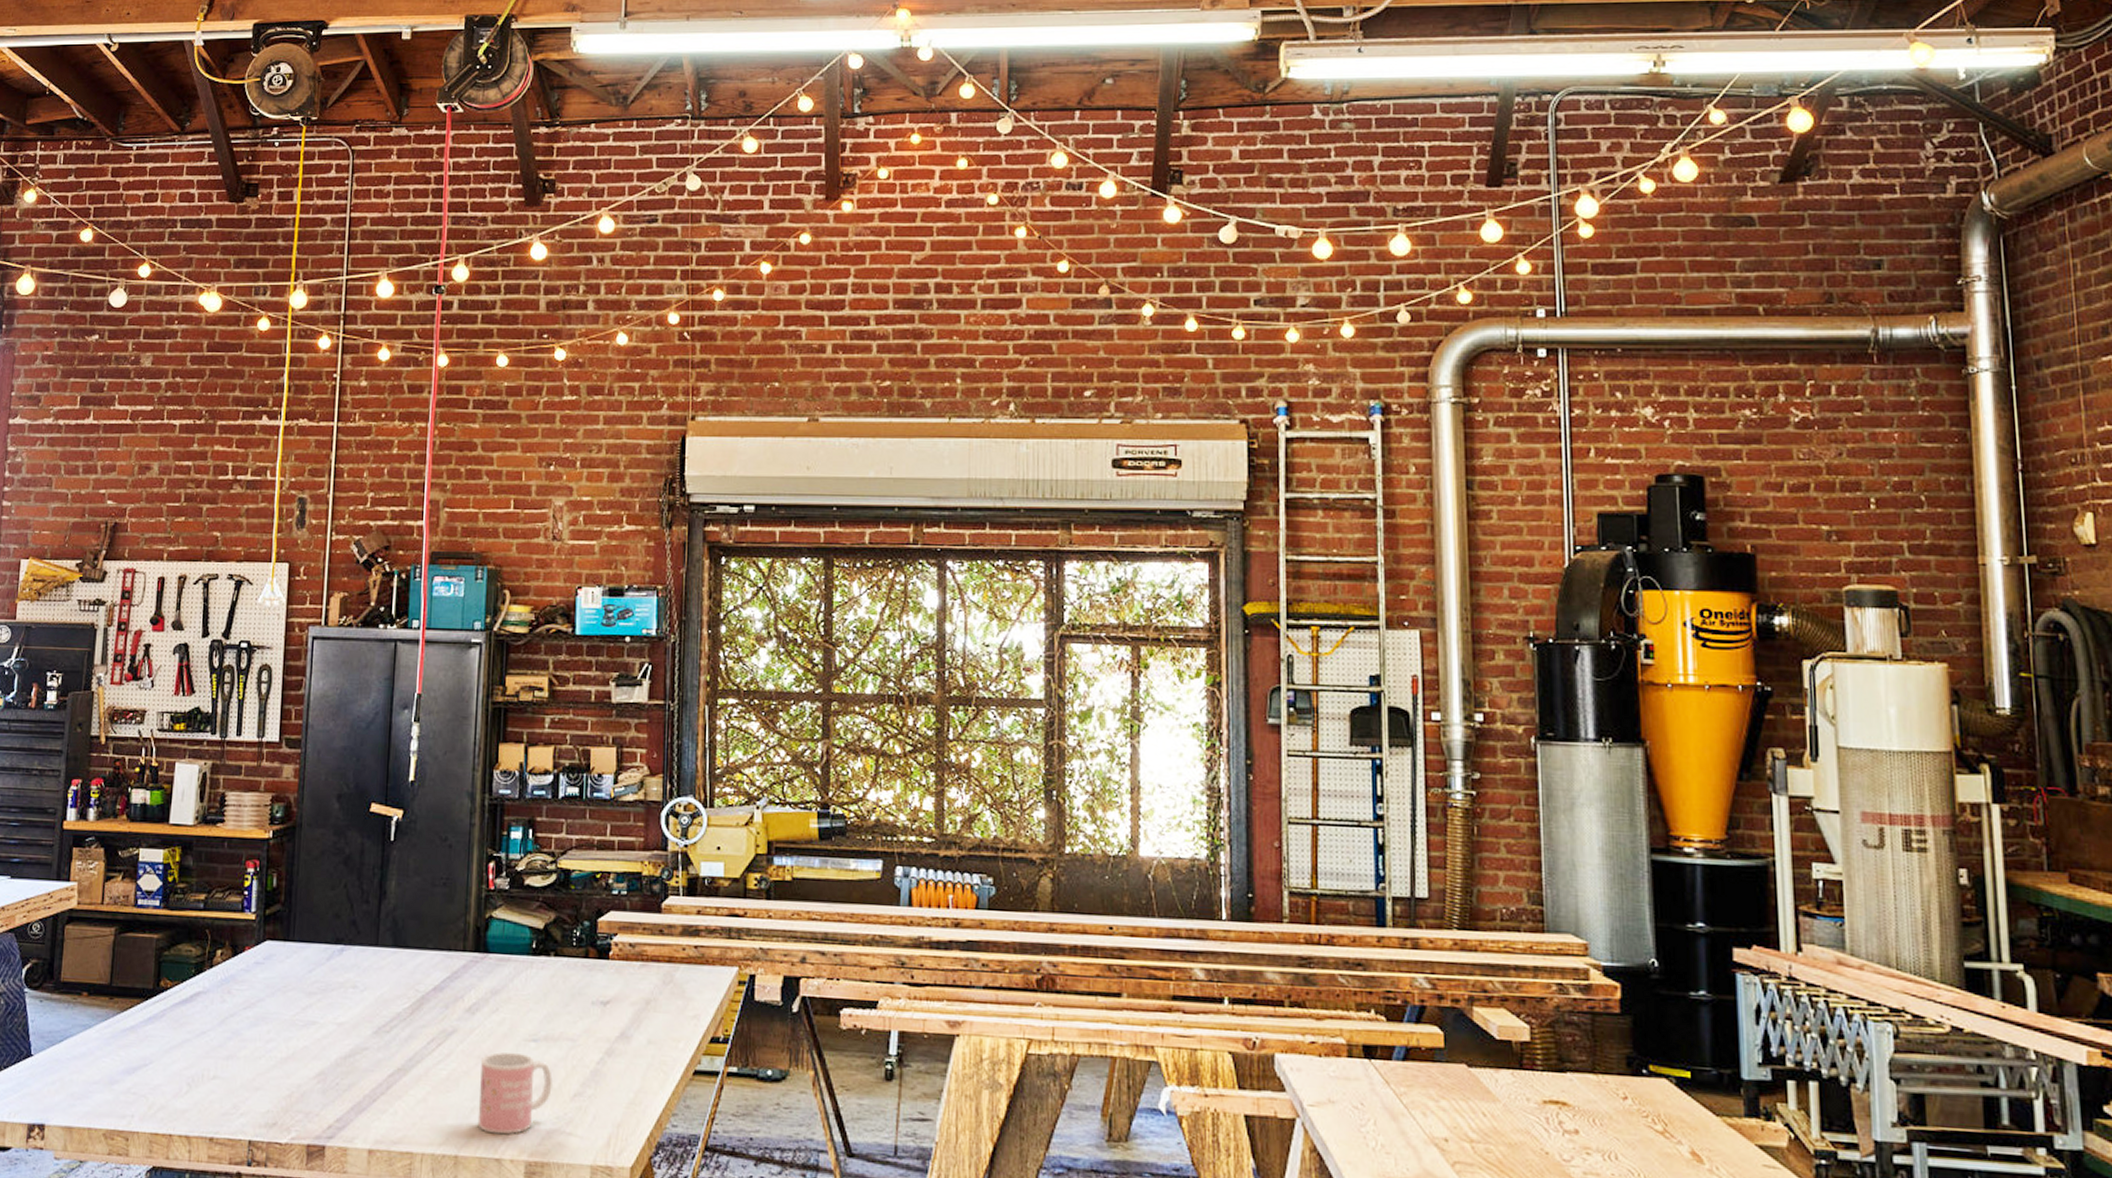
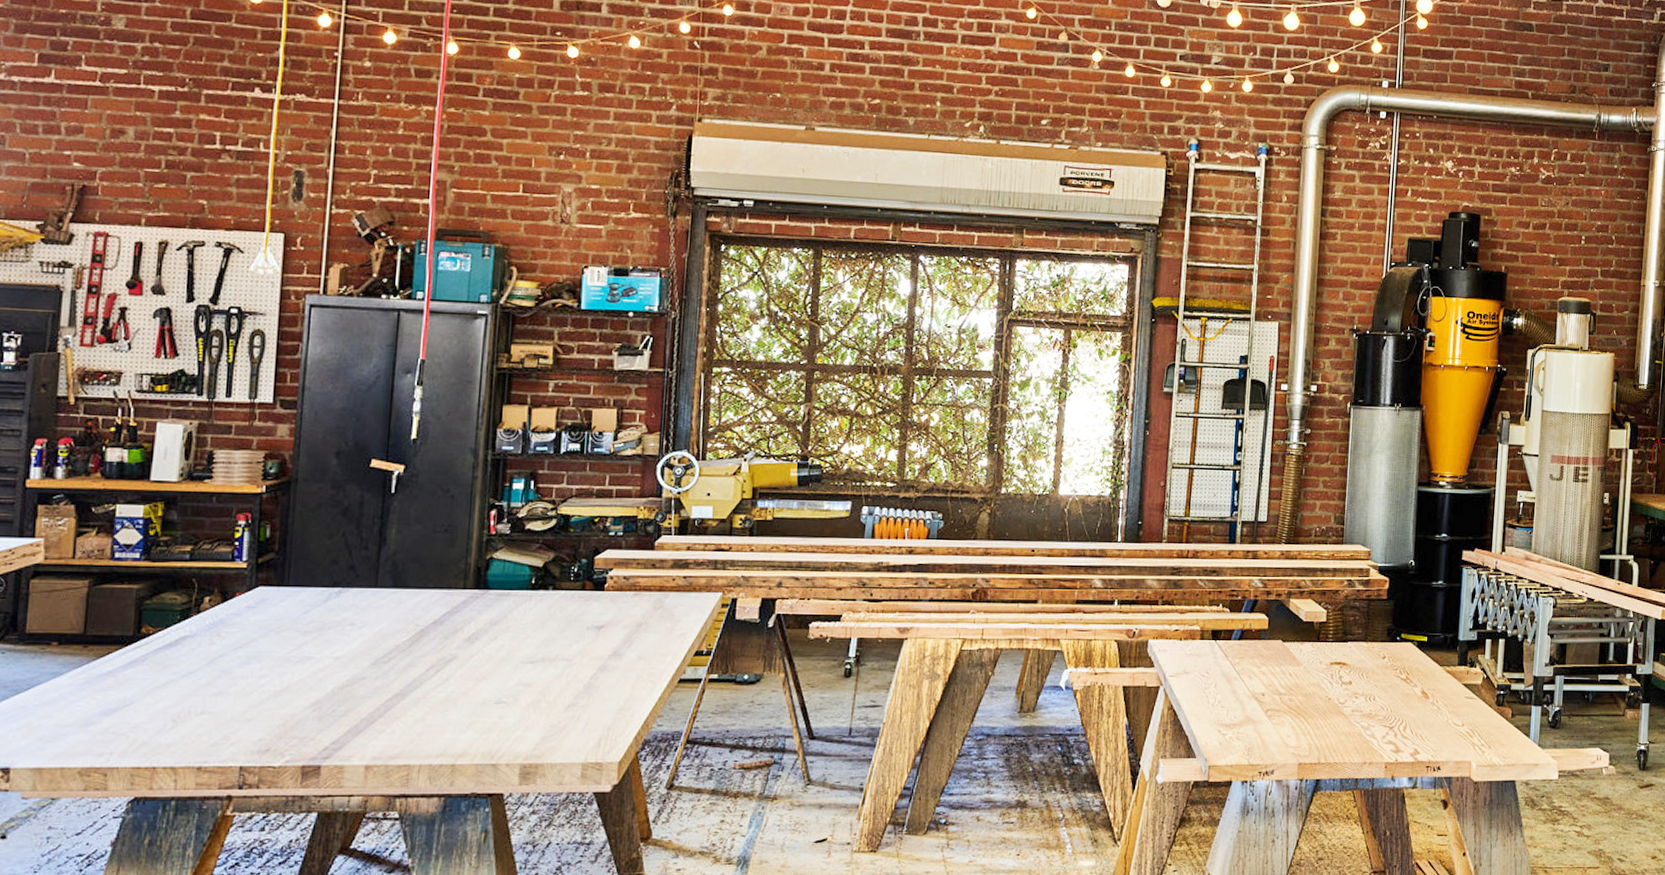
mug: present [477,1052,554,1135] -> none [474,673,549,744]

